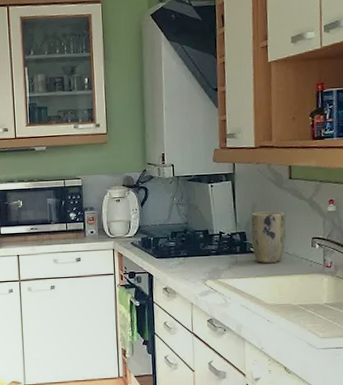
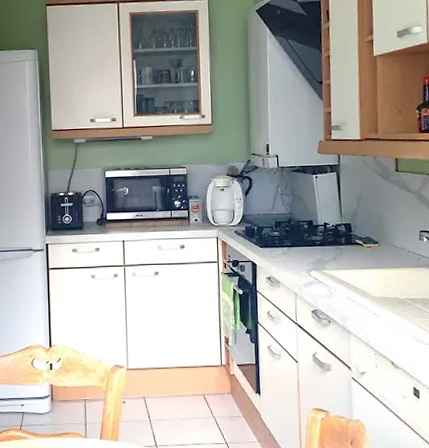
plant pot: present [250,211,286,263] -> none [356,203,393,255]

